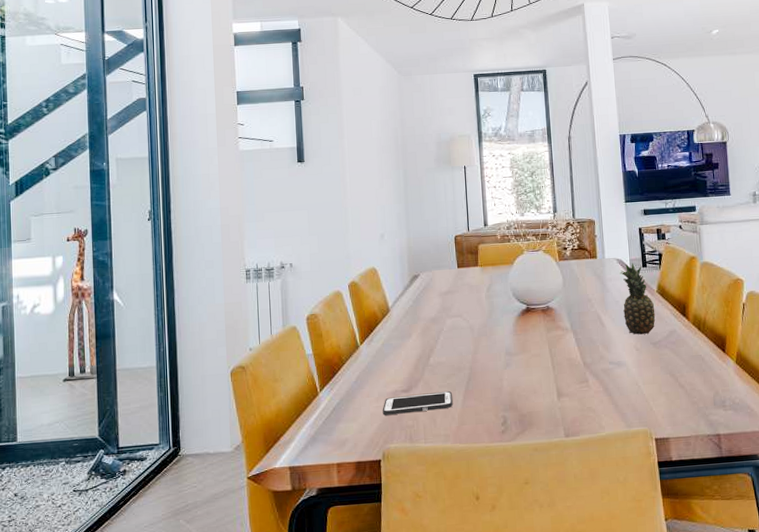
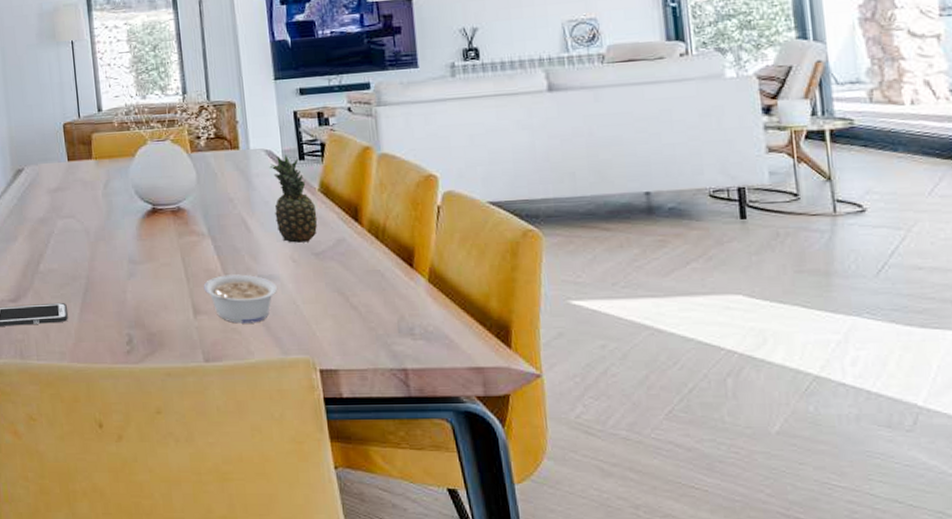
legume: none [566,361,624,403] -> present [203,274,277,324]

